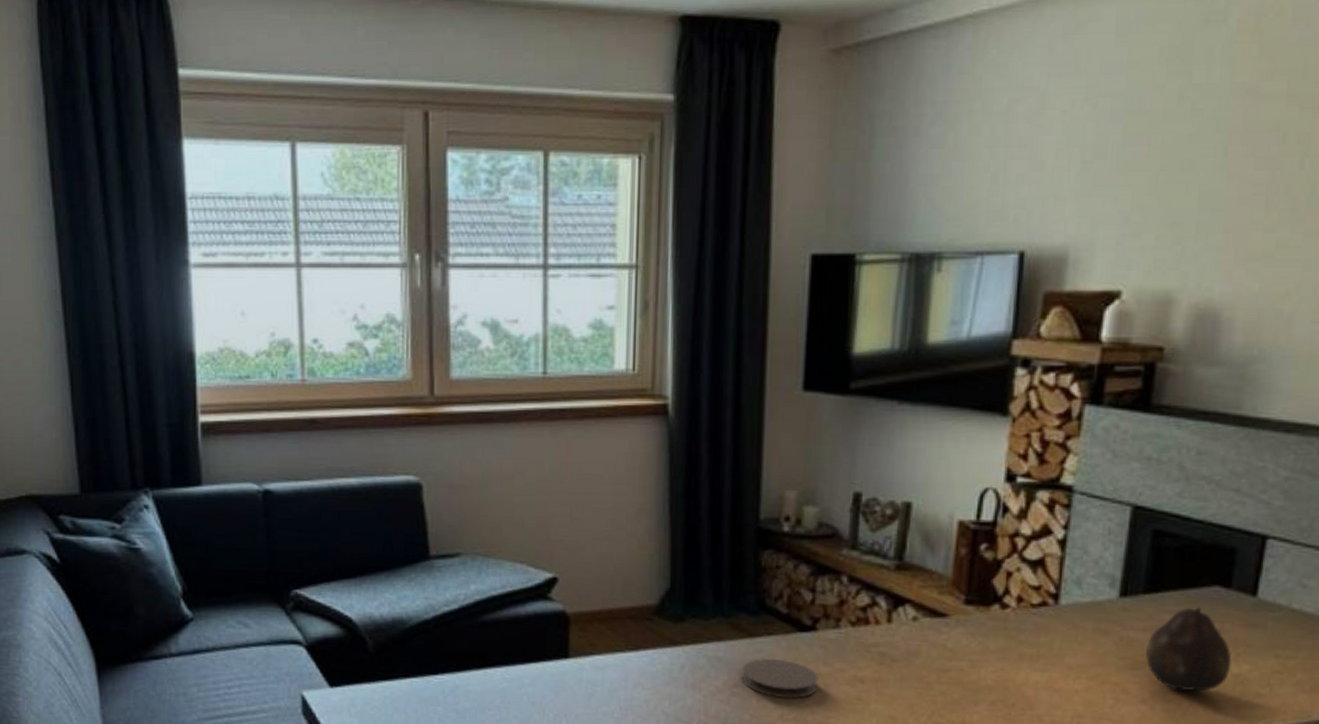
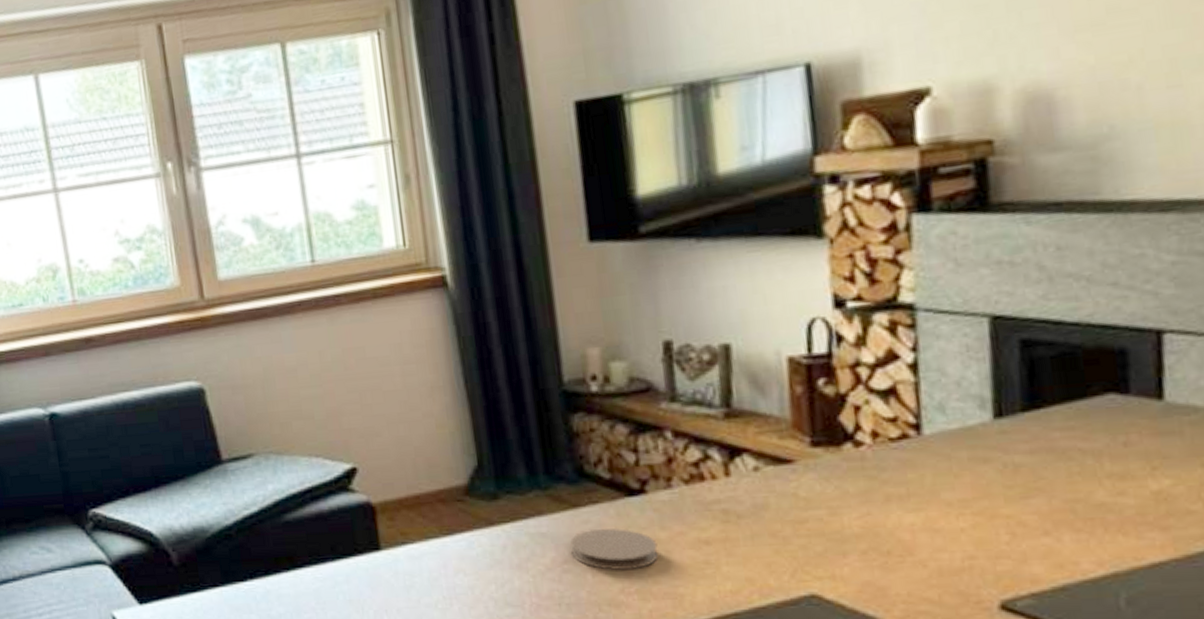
fruit: present [1146,607,1232,692] -> none [1037,419,1149,517]

